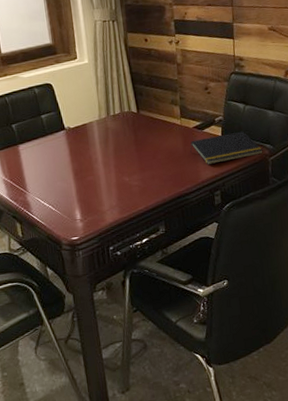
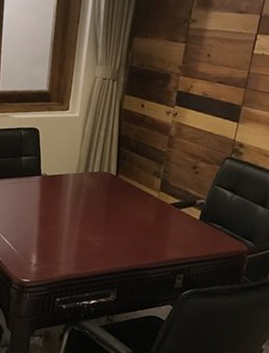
notepad: present [190,131,263,165] -> none [161,216,242,250]

